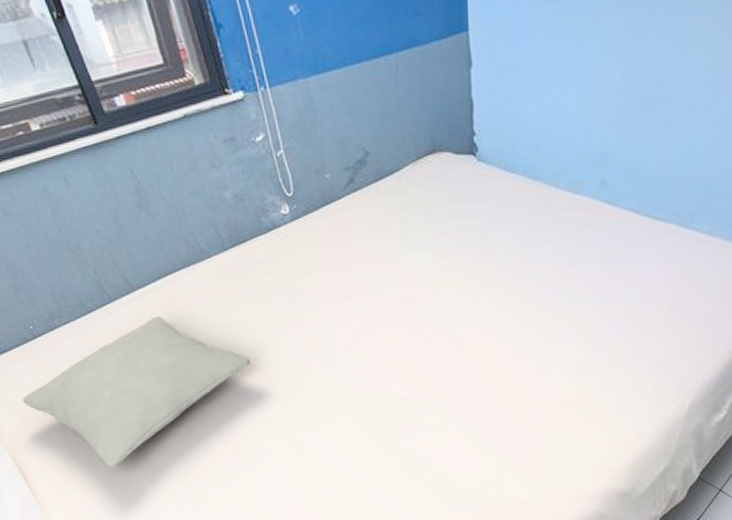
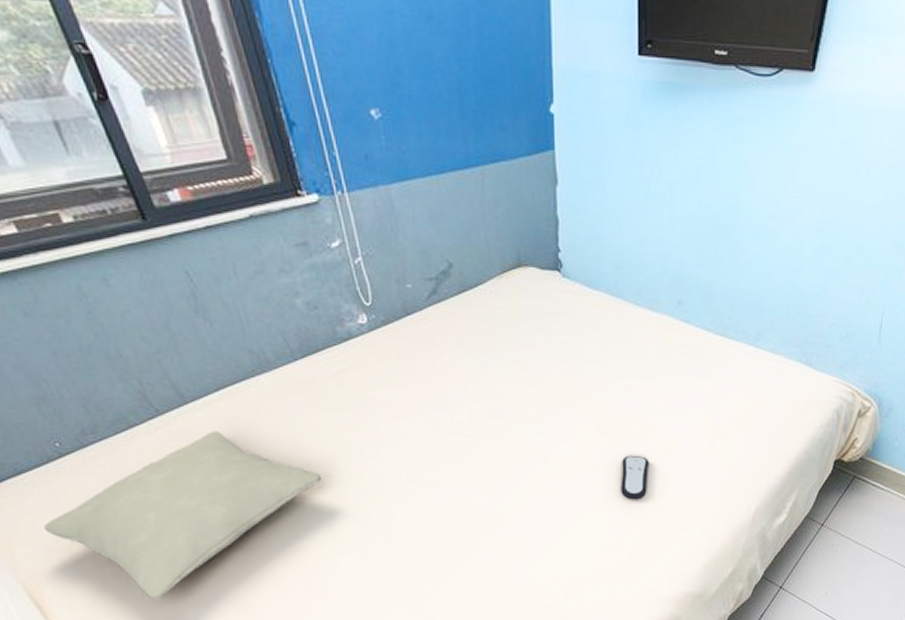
remote control: none [541,344,572,391] -> present [621,455,650,500]

